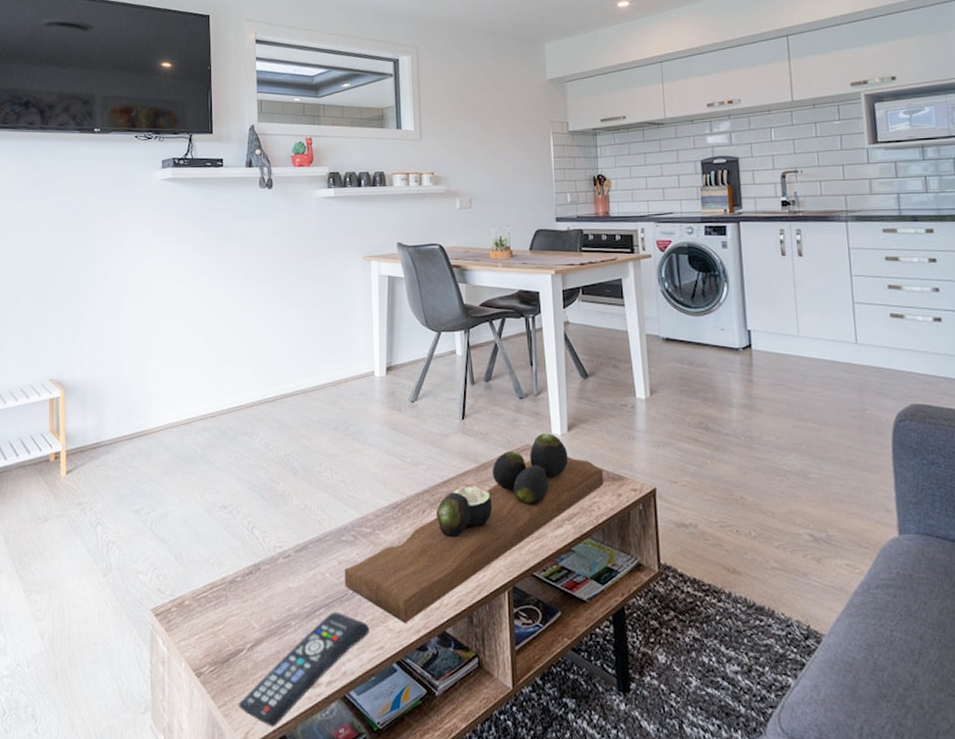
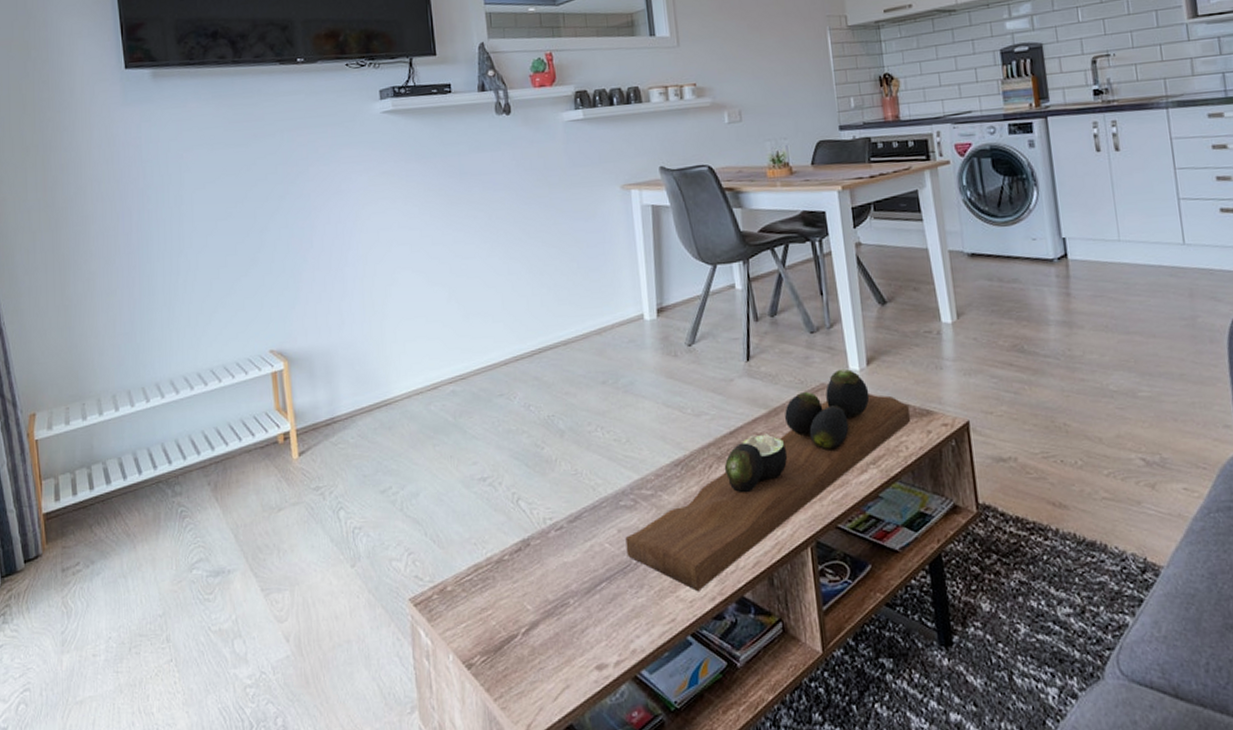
remote control: present [238,611,370,728] -> none [516,584,659,717]

